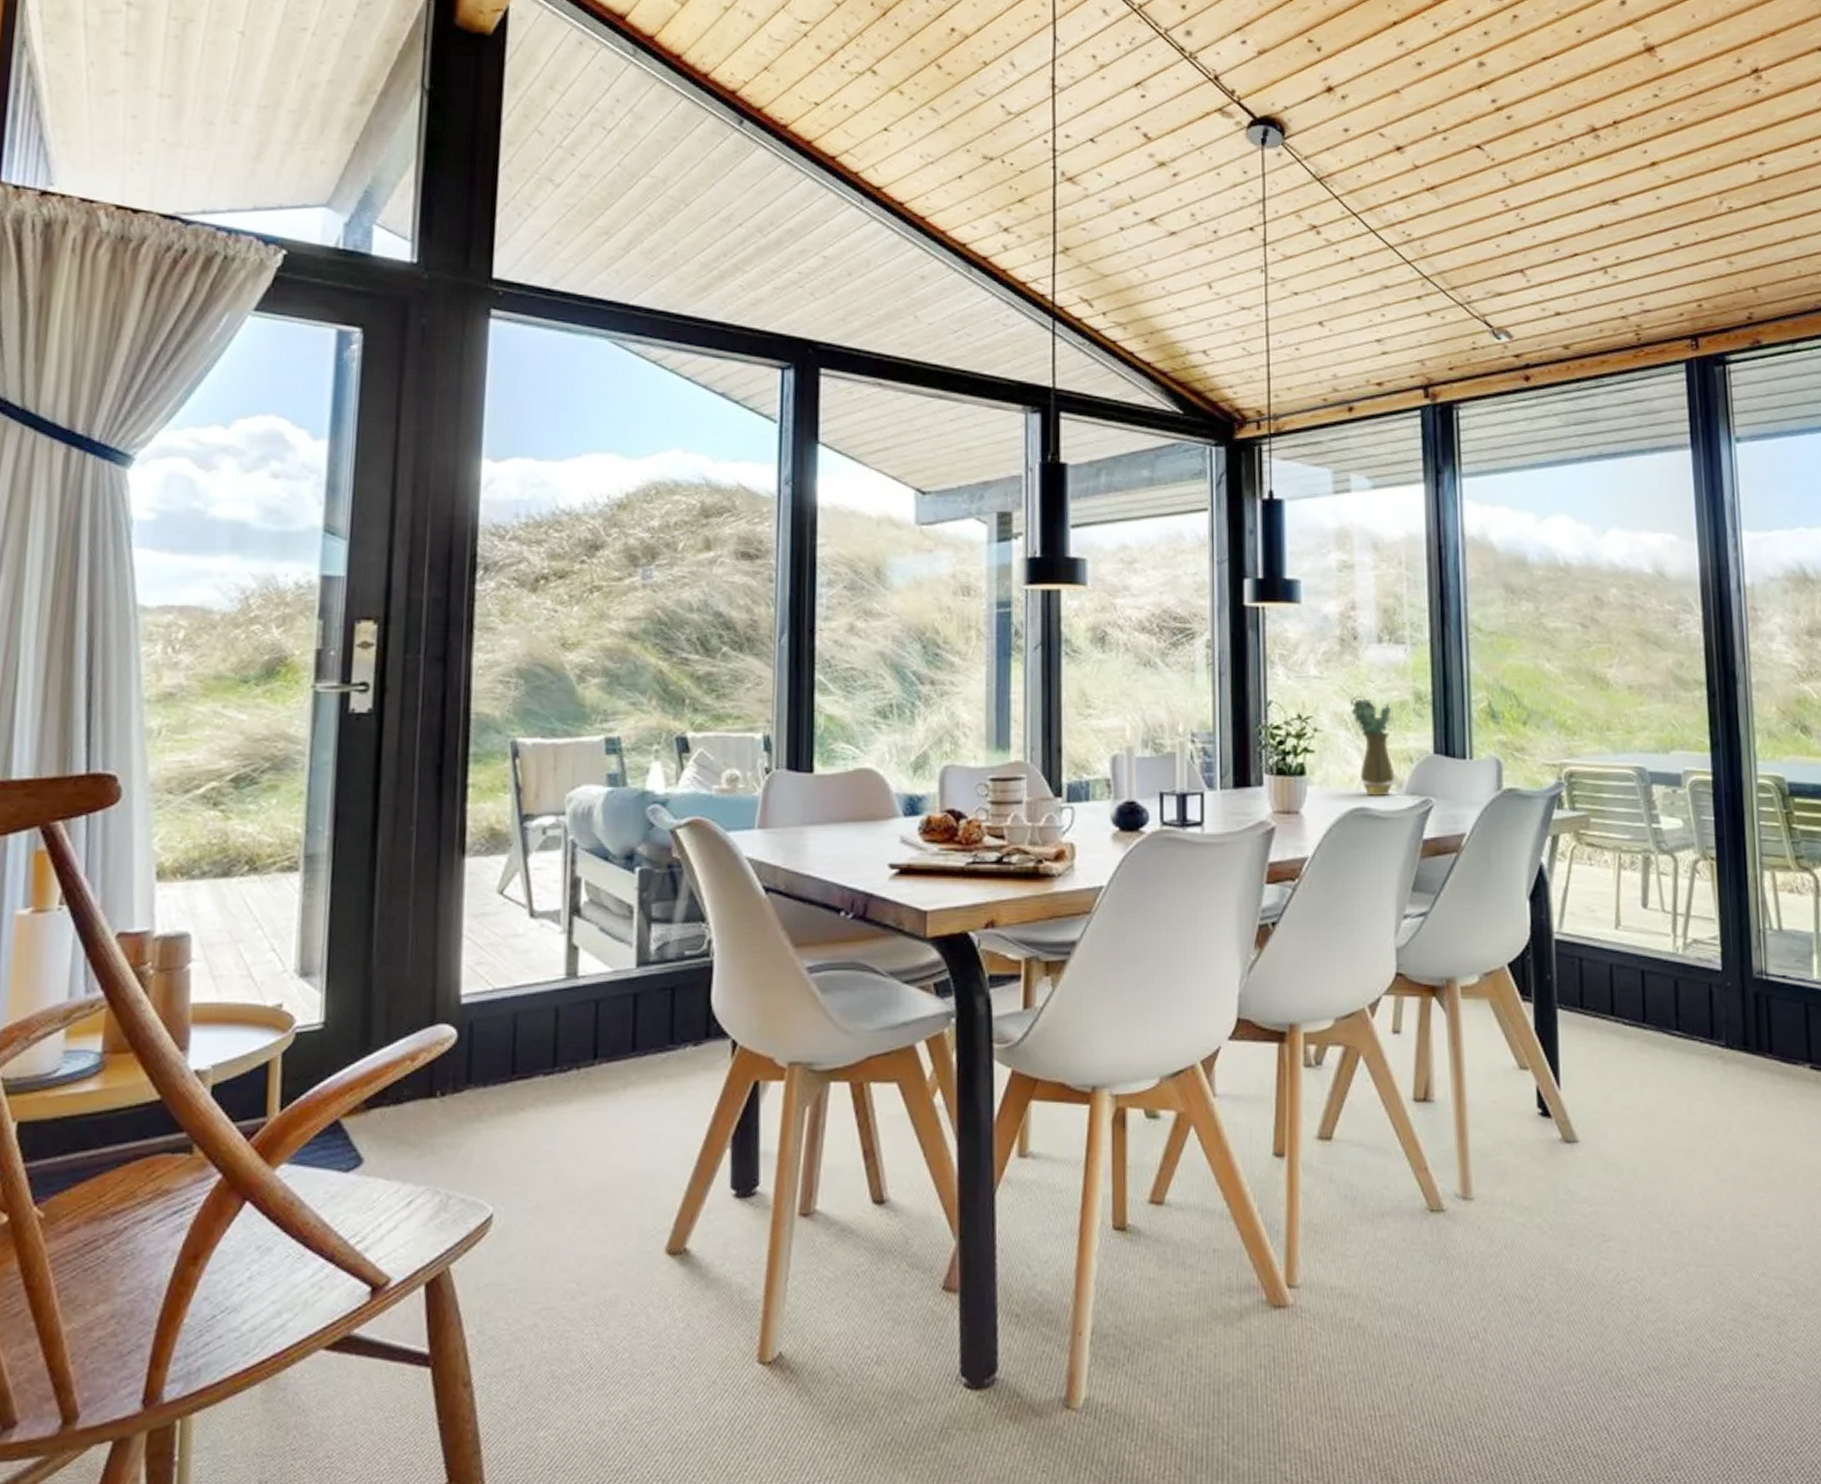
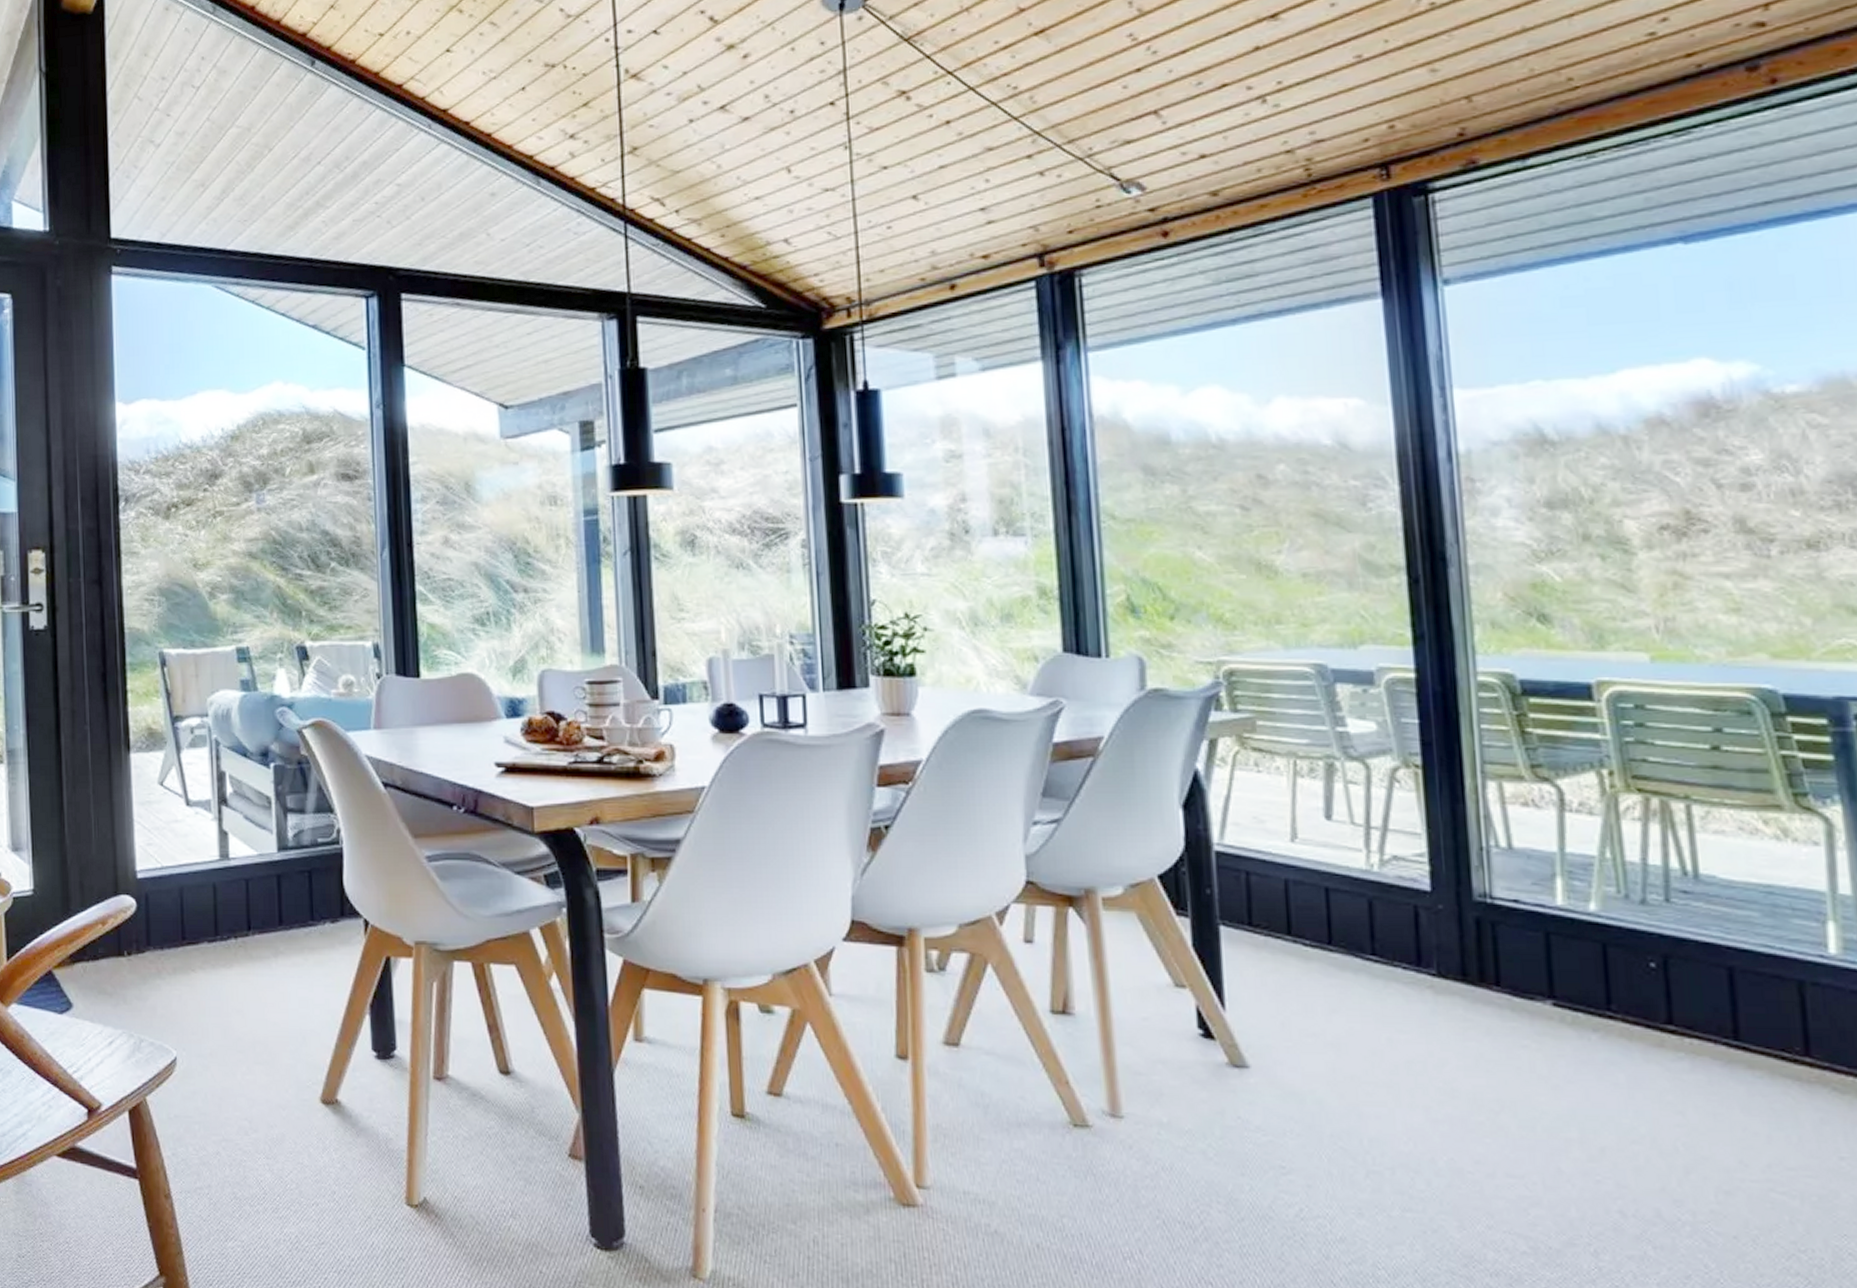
vase: present [1350,693,1395,797] -> none [963,589,1018,698]

